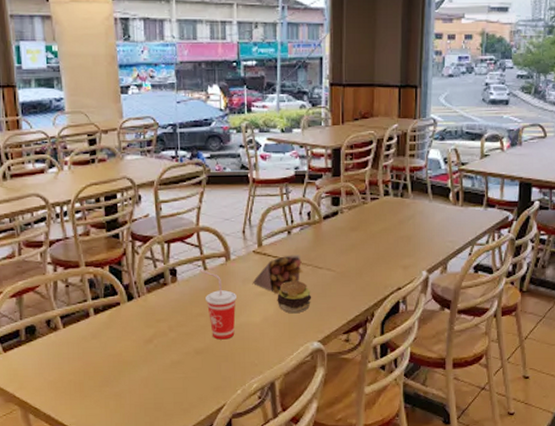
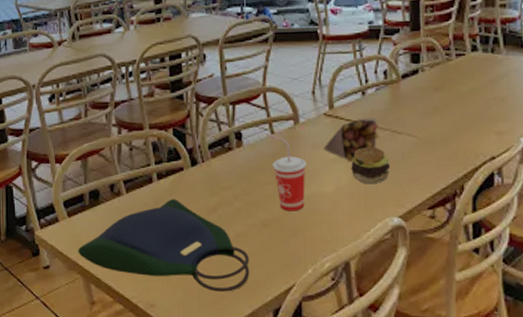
handbag: none [15,332,184,414] -> present [78,199,250,292]

